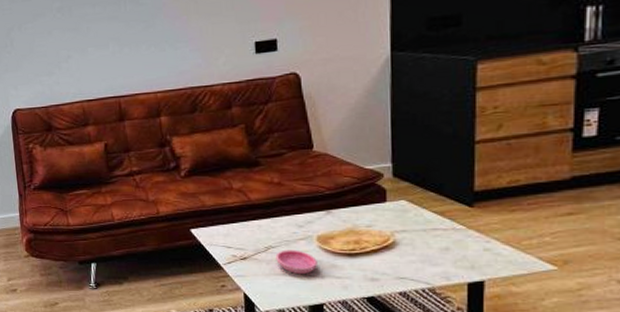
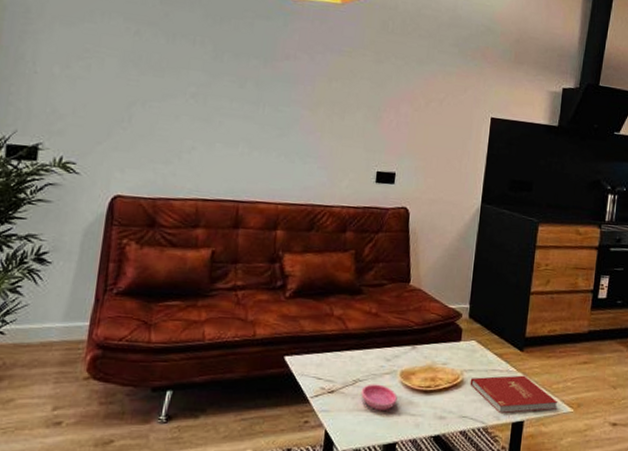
book: none [404,232,533,274] -> present [470,375,558,414]

